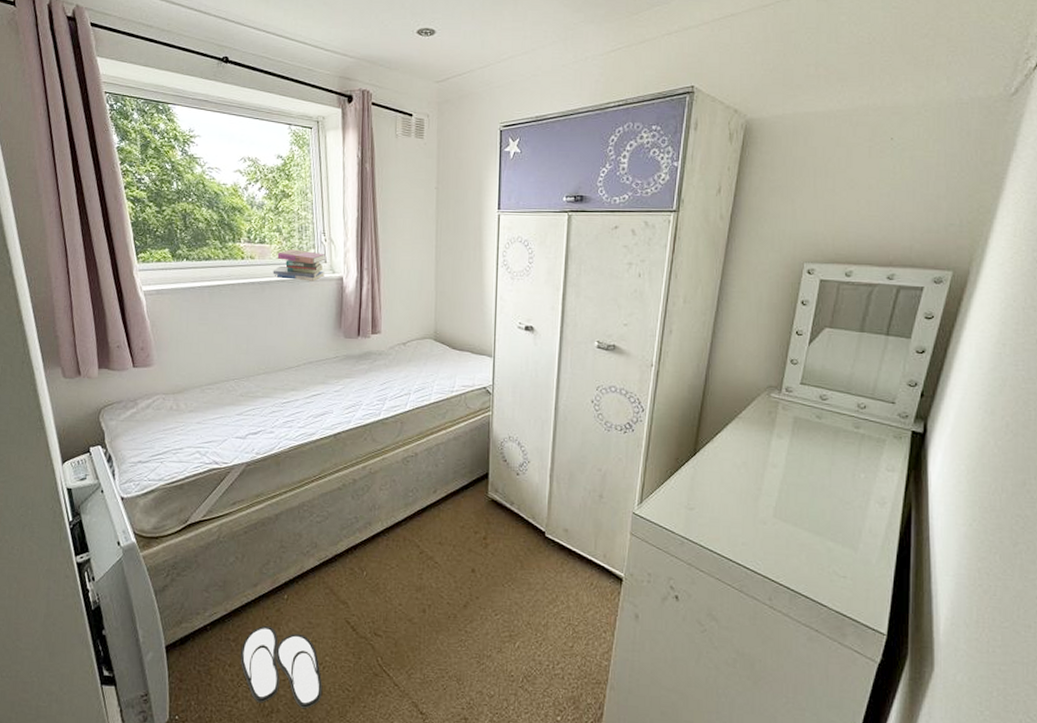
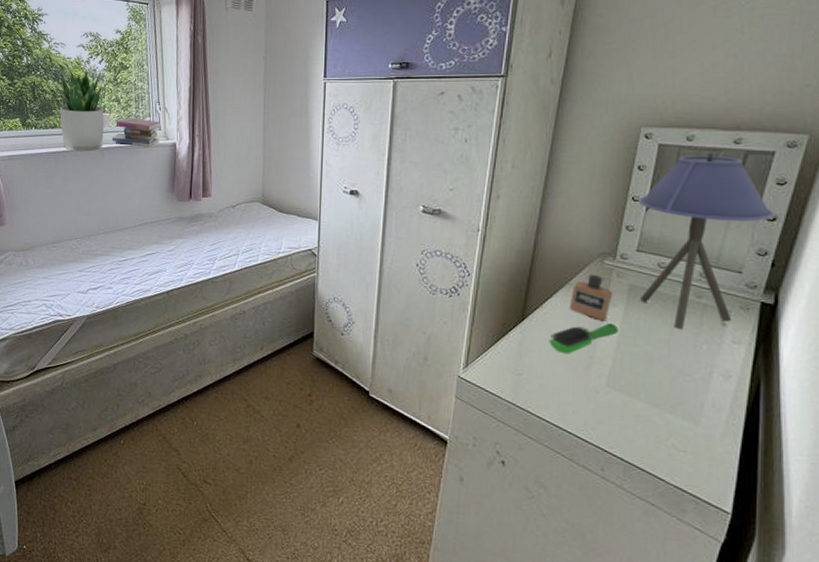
planter: none [212,196,265,286] -> present [57,68,104,152]
slippers: present [240,625,323,708] -> none [81,467,156,547]
hairbrush: none [719,455,784,487] -> present [549,323,619,354]
perfume: none [738,407,779,453] -> present [569,274,613,321]
table lamp: none [802,289,922,460] -> present [638,153,774,330]

